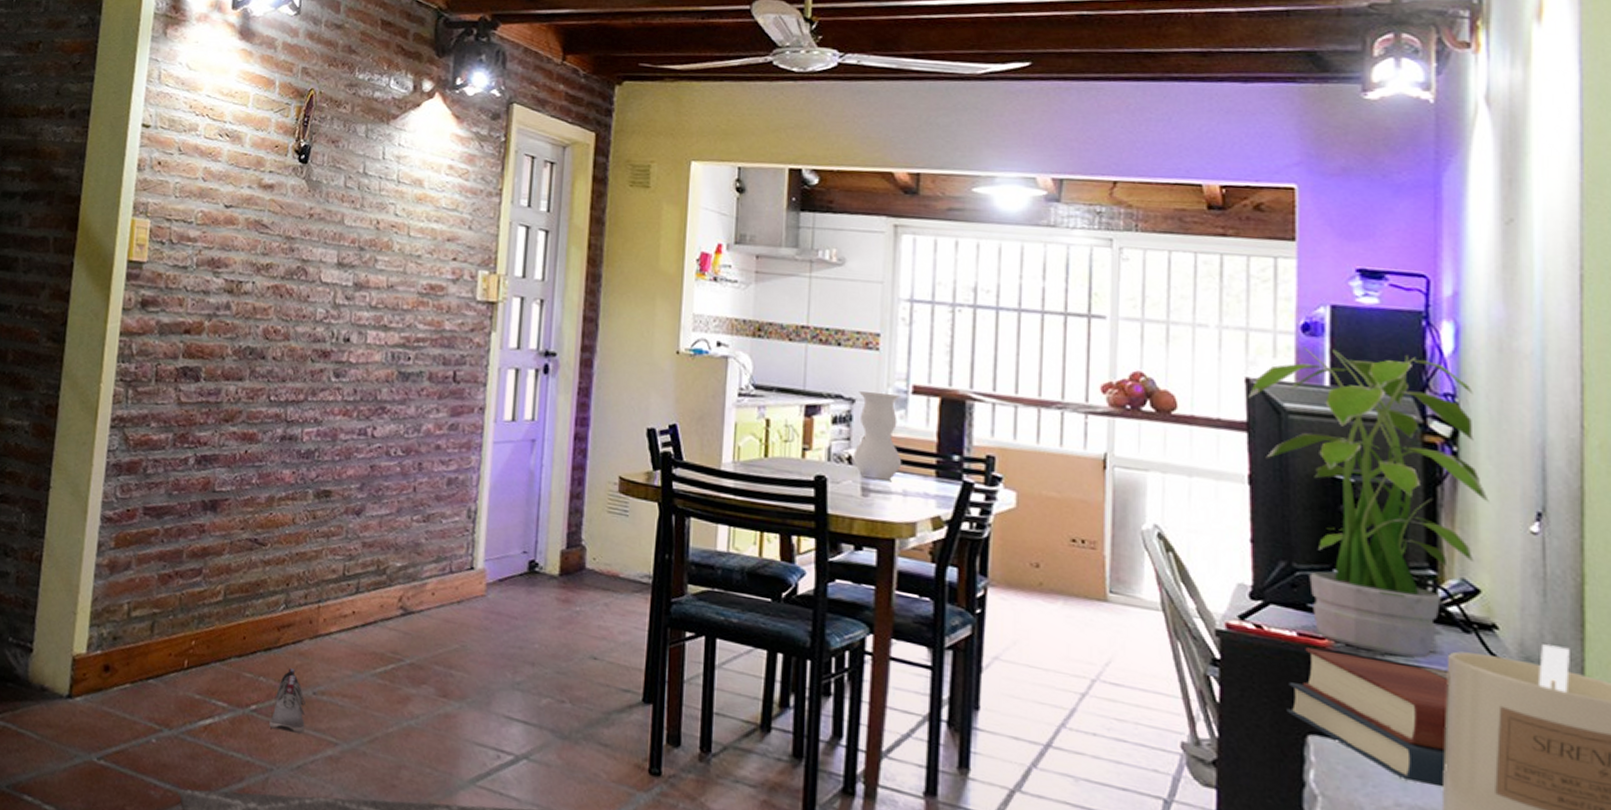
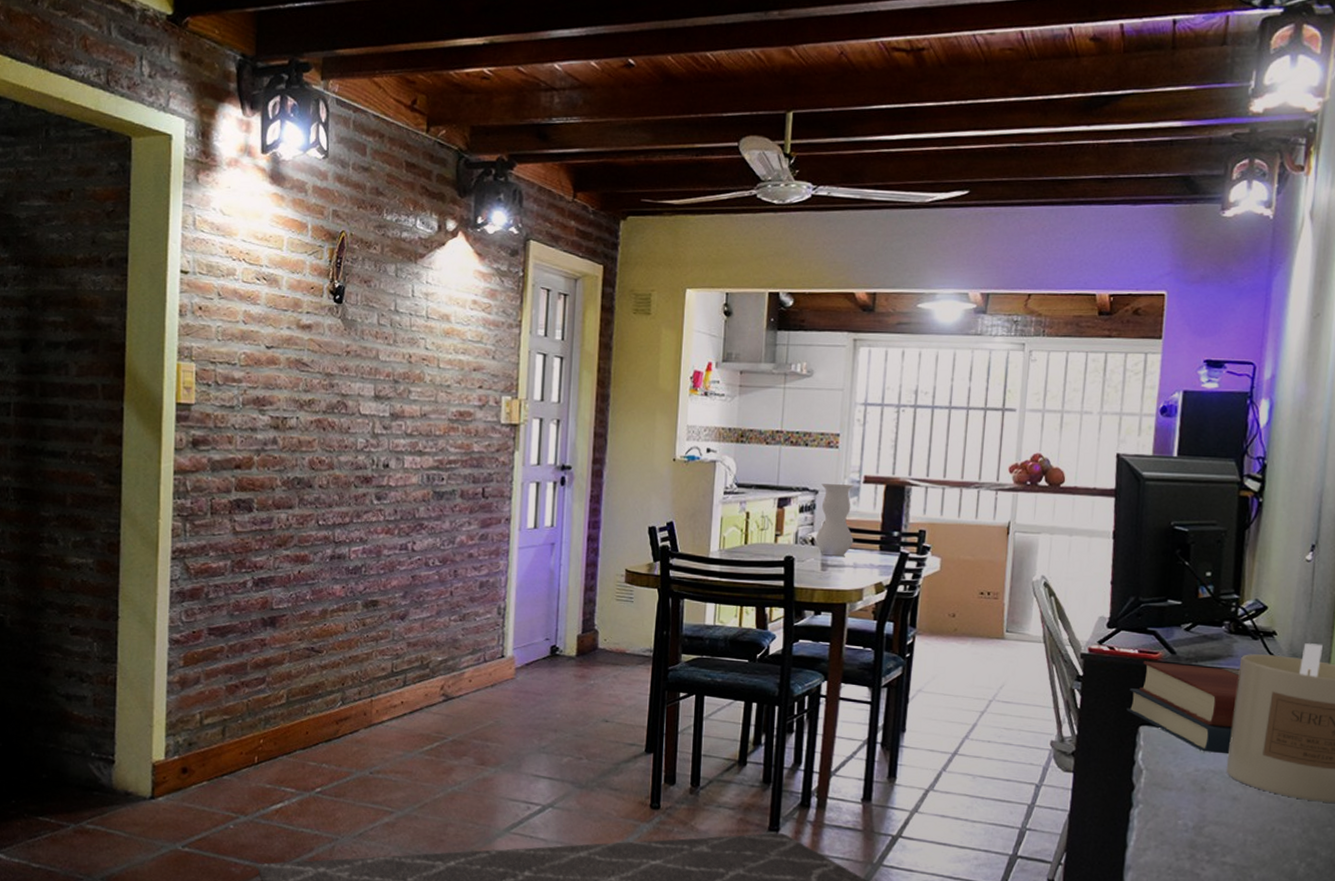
athletic shoe: present [269,668,306,733] -> none [333,754,364,807]
potted plant: present [1247,346,1489,658] -> none [1116,425,1280,661]

